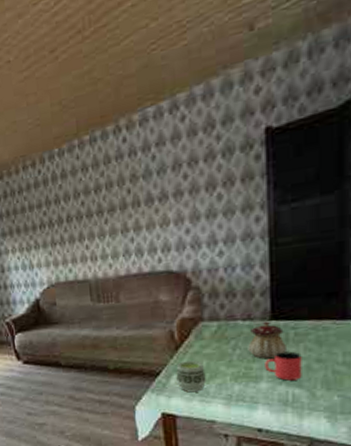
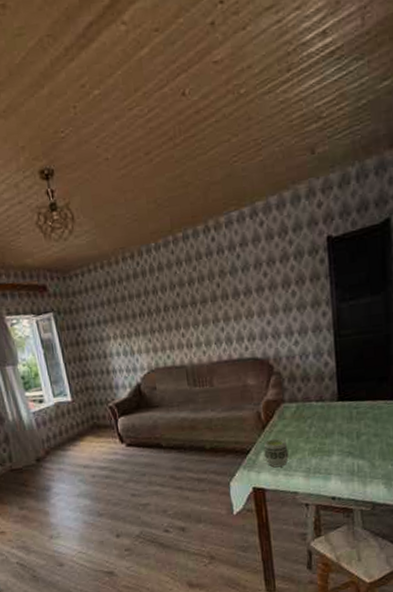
teapot: present [248,321,286,359] -> none [321,402,351,435]
cup: present [265,351,302,381] -> none [335,428,364,454]

